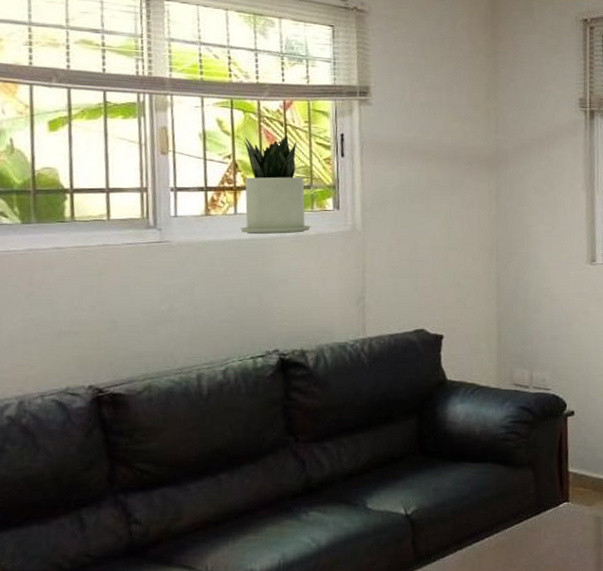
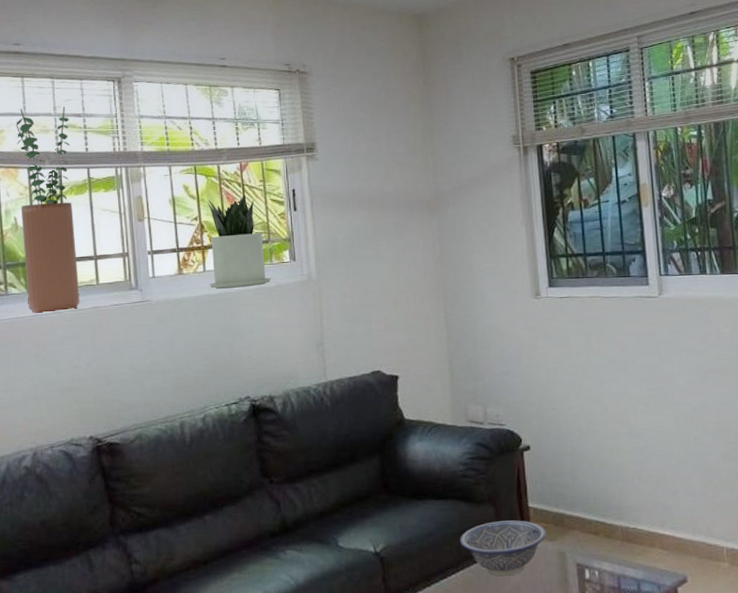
vase: none [17,16,86,247] -> present [16,106,80,313]
decorative bowl: none [495,484,585,540] -> present [459,520,547,577]

